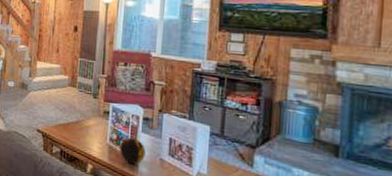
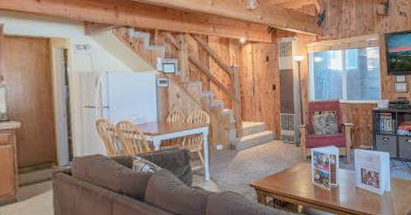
decorative orb: present [120,137,146,164] -> none [323,174,344,196]

